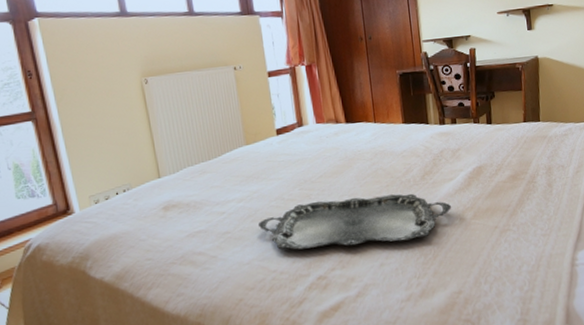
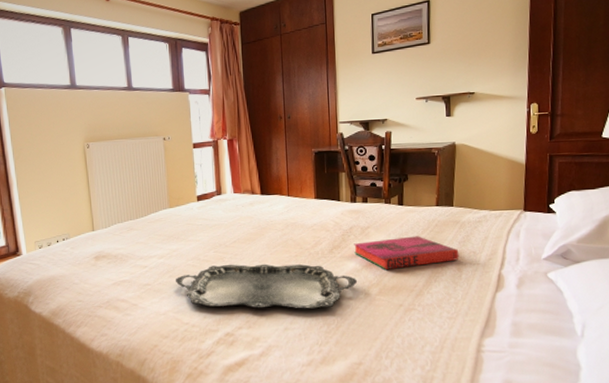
hardback book: none [445,154,549,193] -> present [354,236,459,271]

